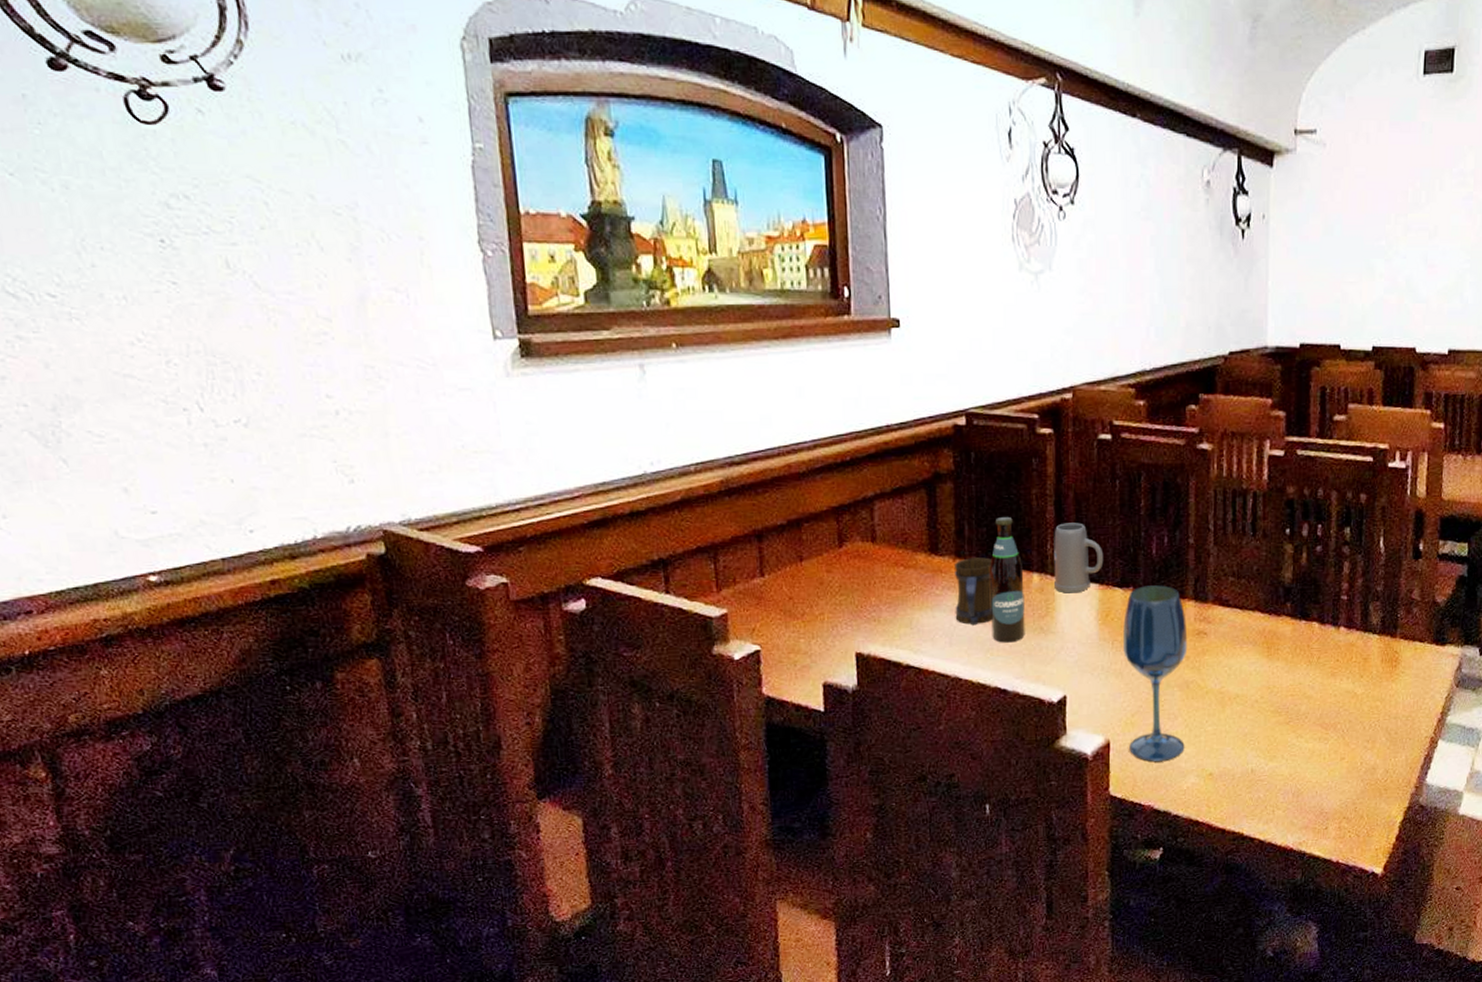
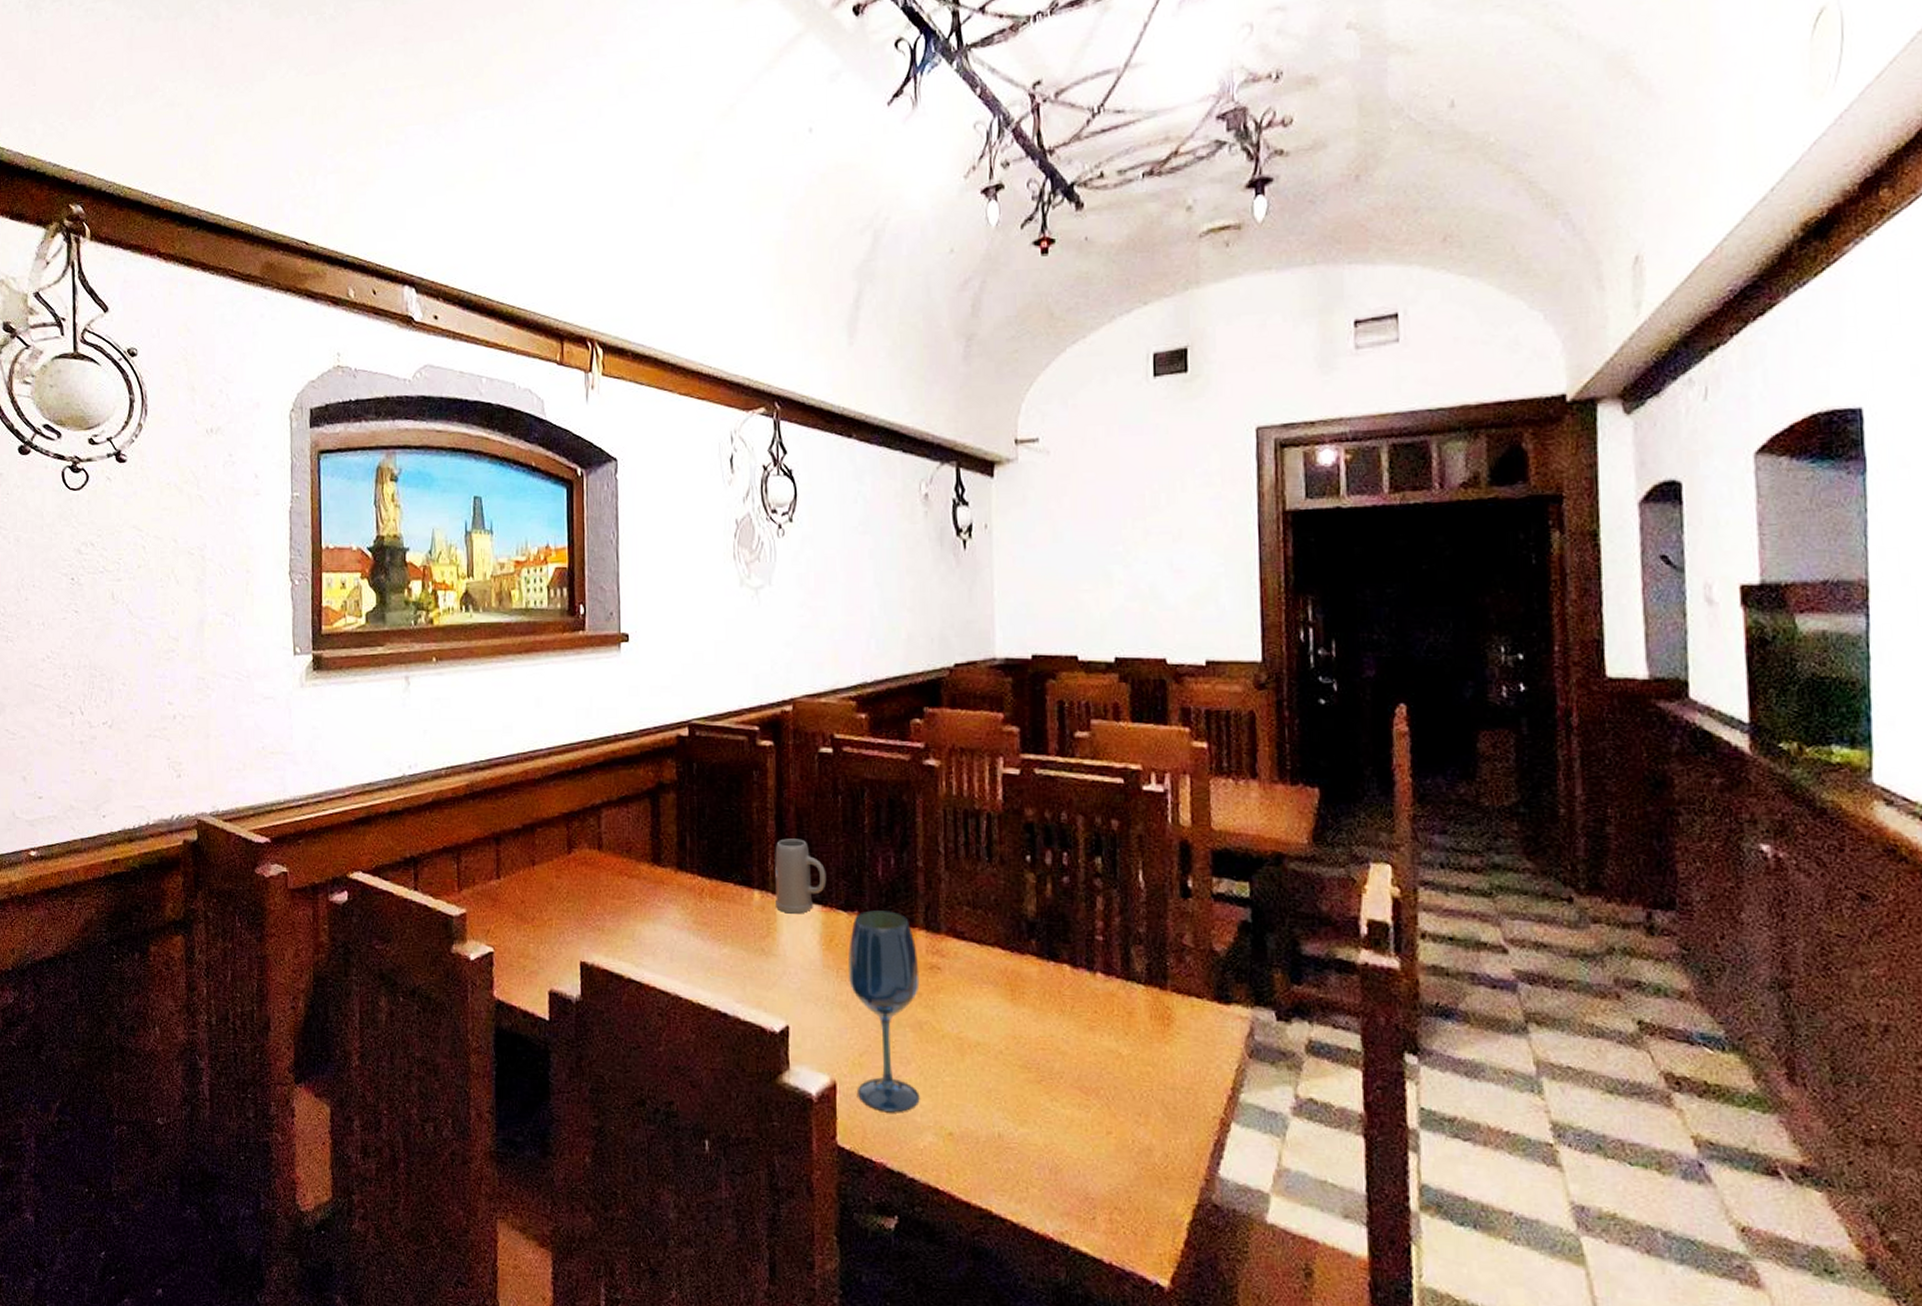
beer mug: present [955,557,993,626] -> none [676,870,714,942]
bottle: present [989,516,1025,643] -> none [710,829,746,963]

